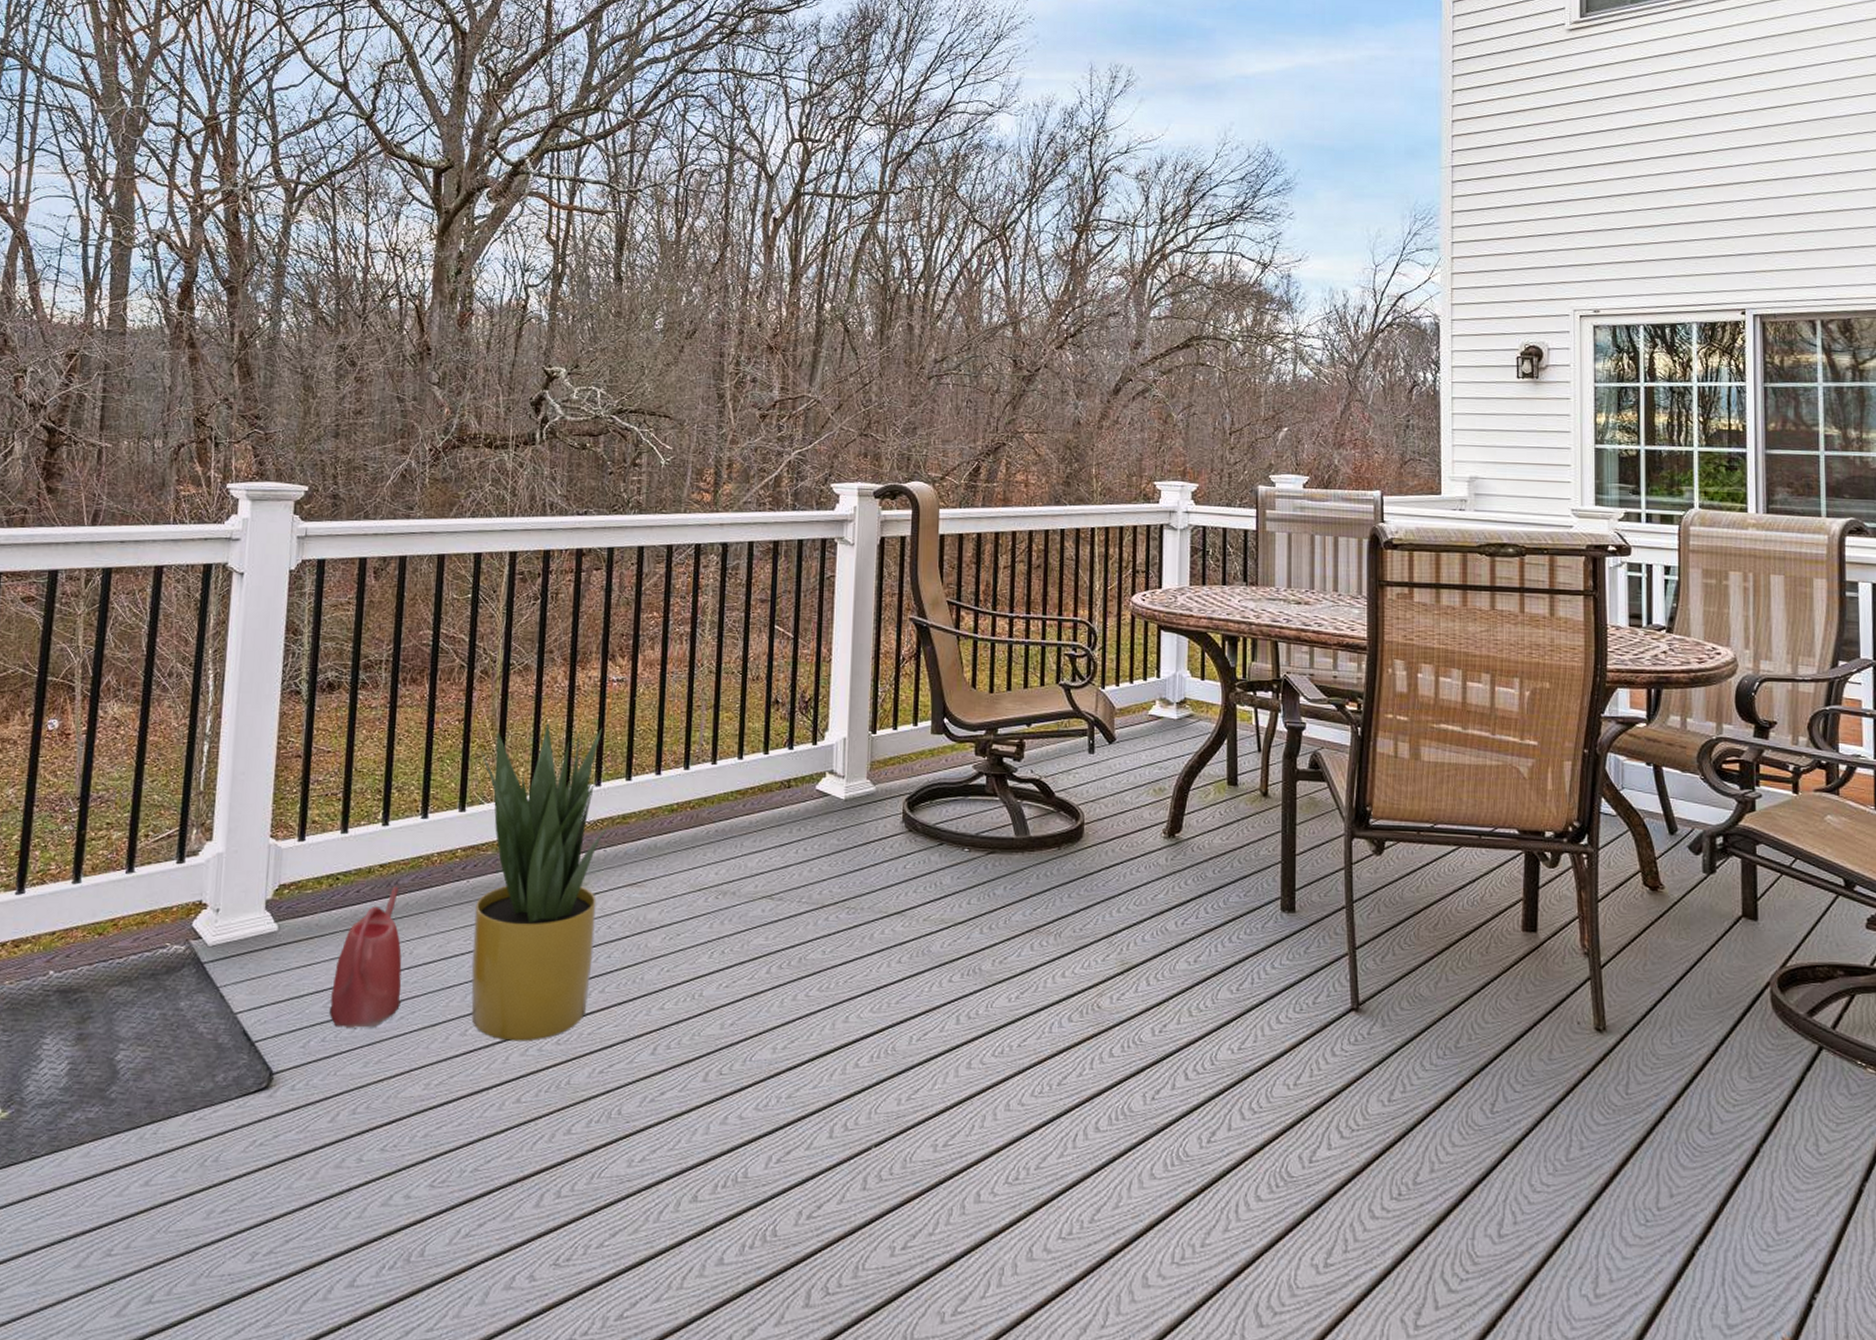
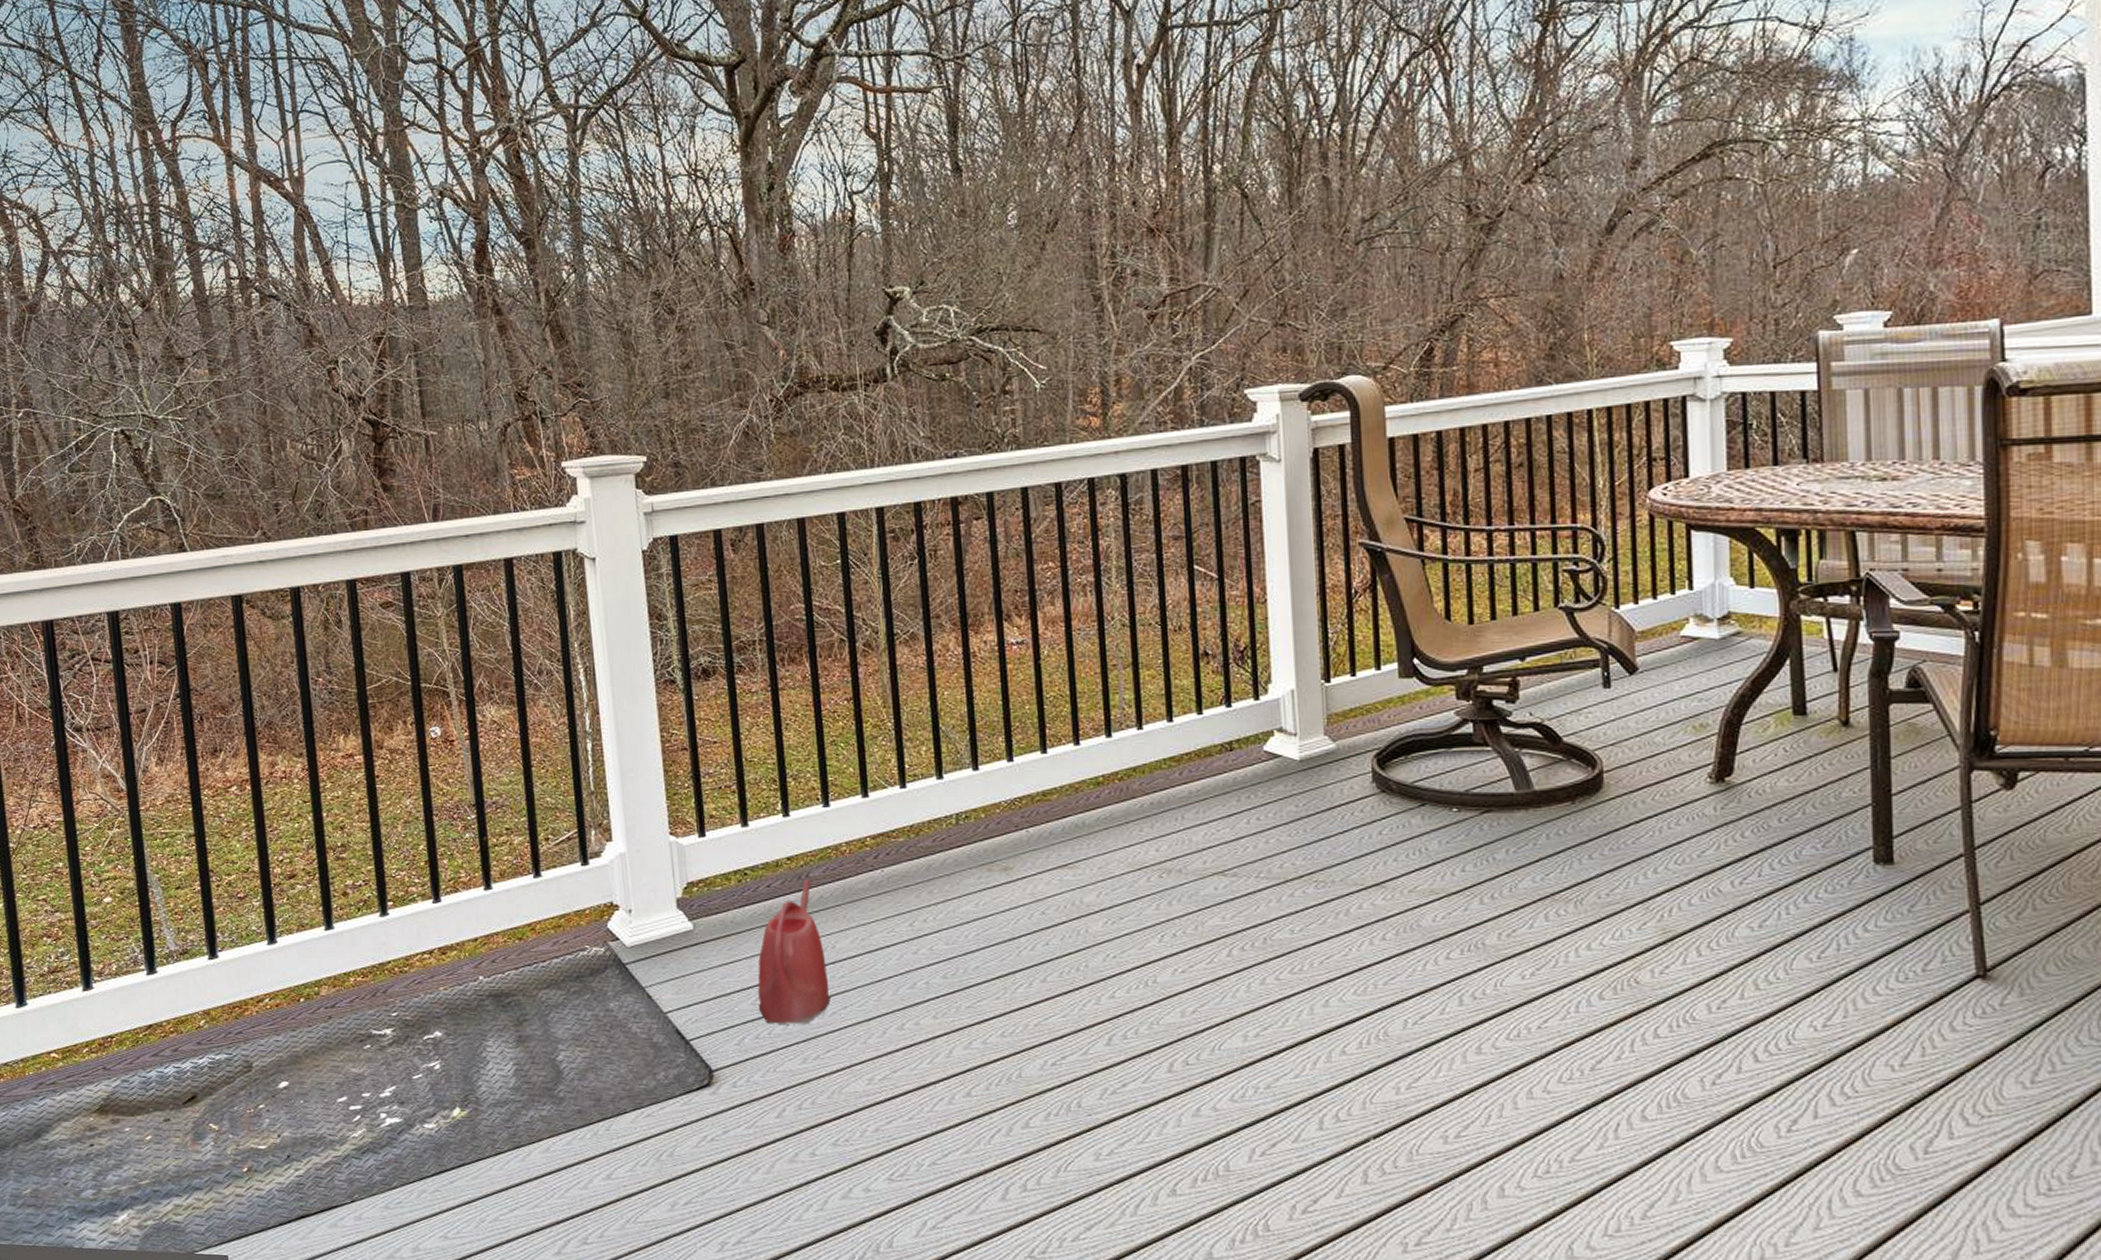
planter: present [471,724,609,1041] -> none [874,696,1029,1034]

